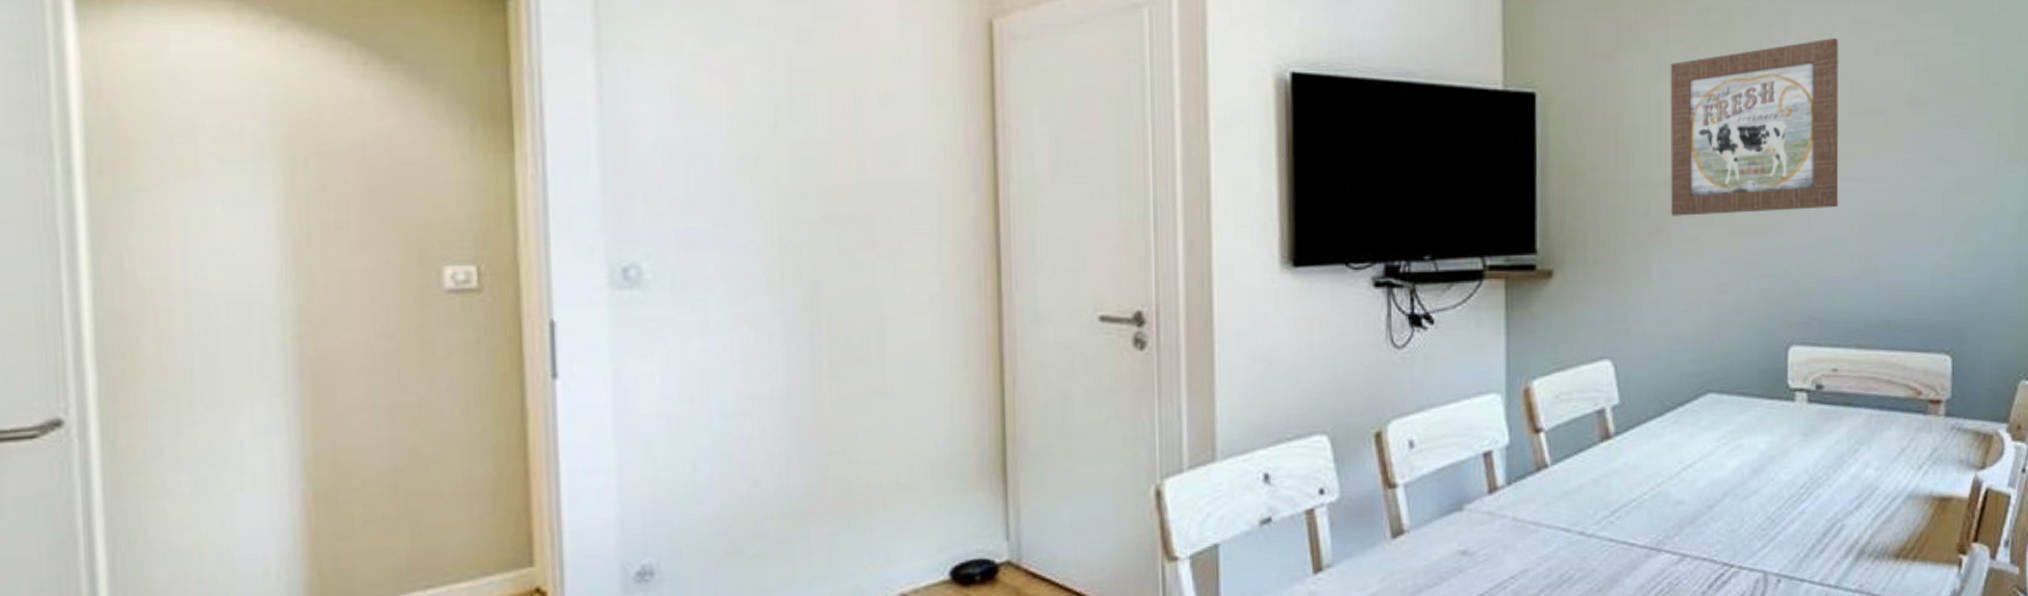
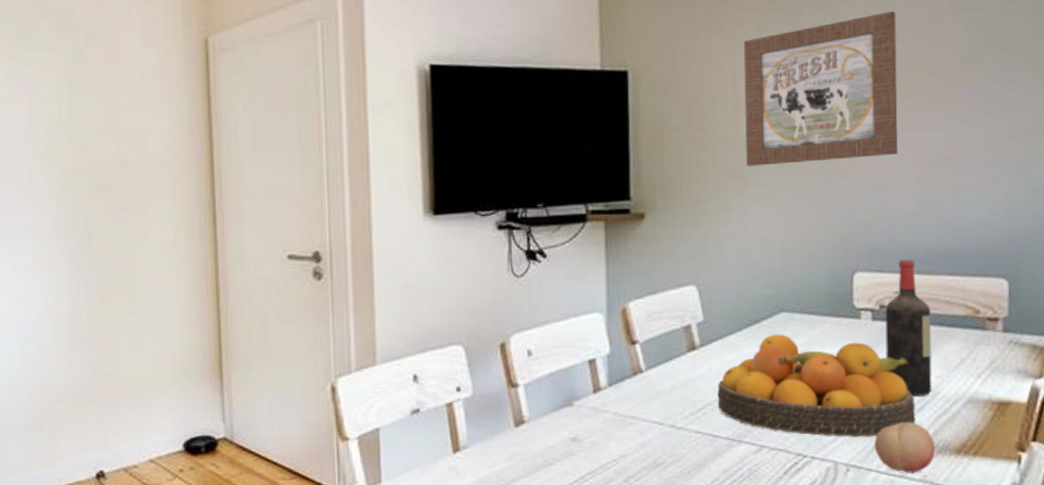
fruit bowl: none [1634,419,1853,543] -> present [717,334,916,438]
fruit: none [1808,522,1873,582] -> present [874,422,936,473]
wine bottle: none [1821,331,1871,492] -> present [885,259,932,396]

